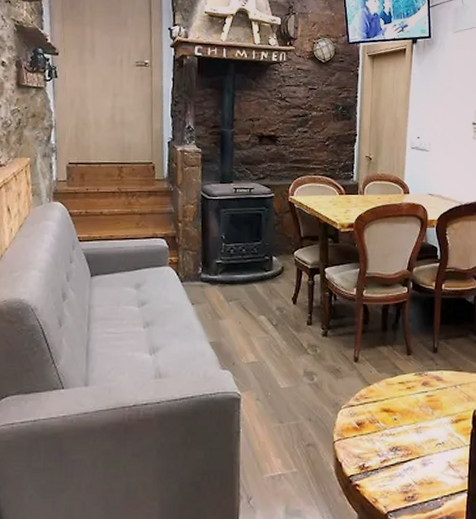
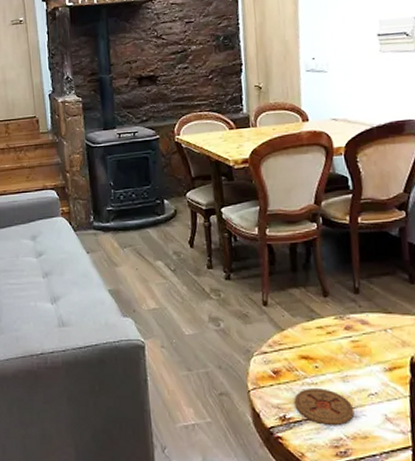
coaster: none [373,439,424,472] -> present [294,389,355,425]

